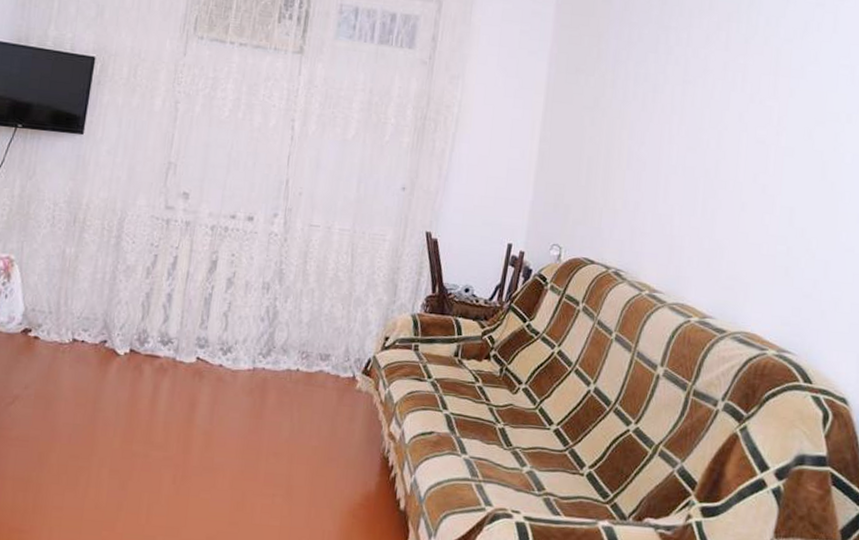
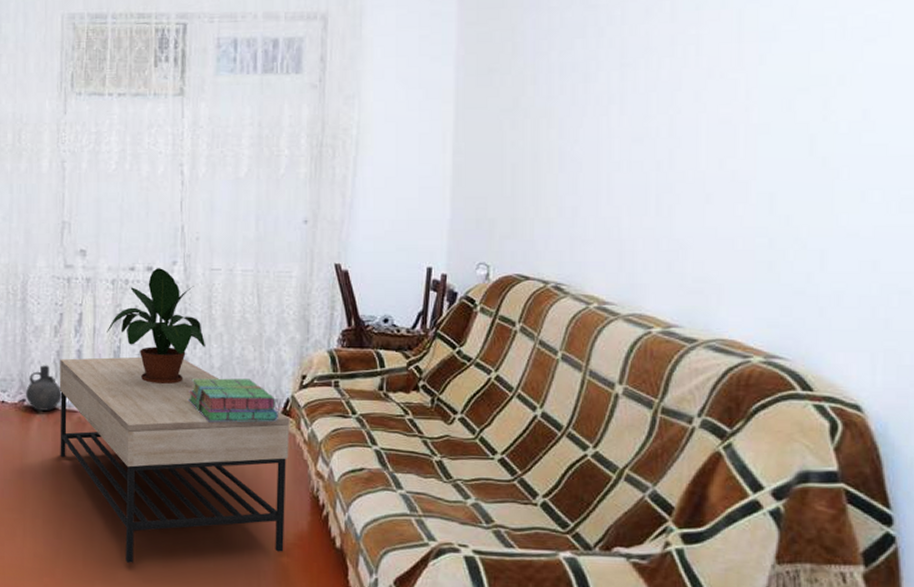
ceramic jug: none [108,306,146,354] -> present [26,365,62,411]
coffee table: none [136,302,370,519] -> present [59,356,290,563]
potted plant: none [200,218,297,336] -> present [107,268,205,384]
stack of books: none [273,332,359,381] -> present [187,378,278,423]

